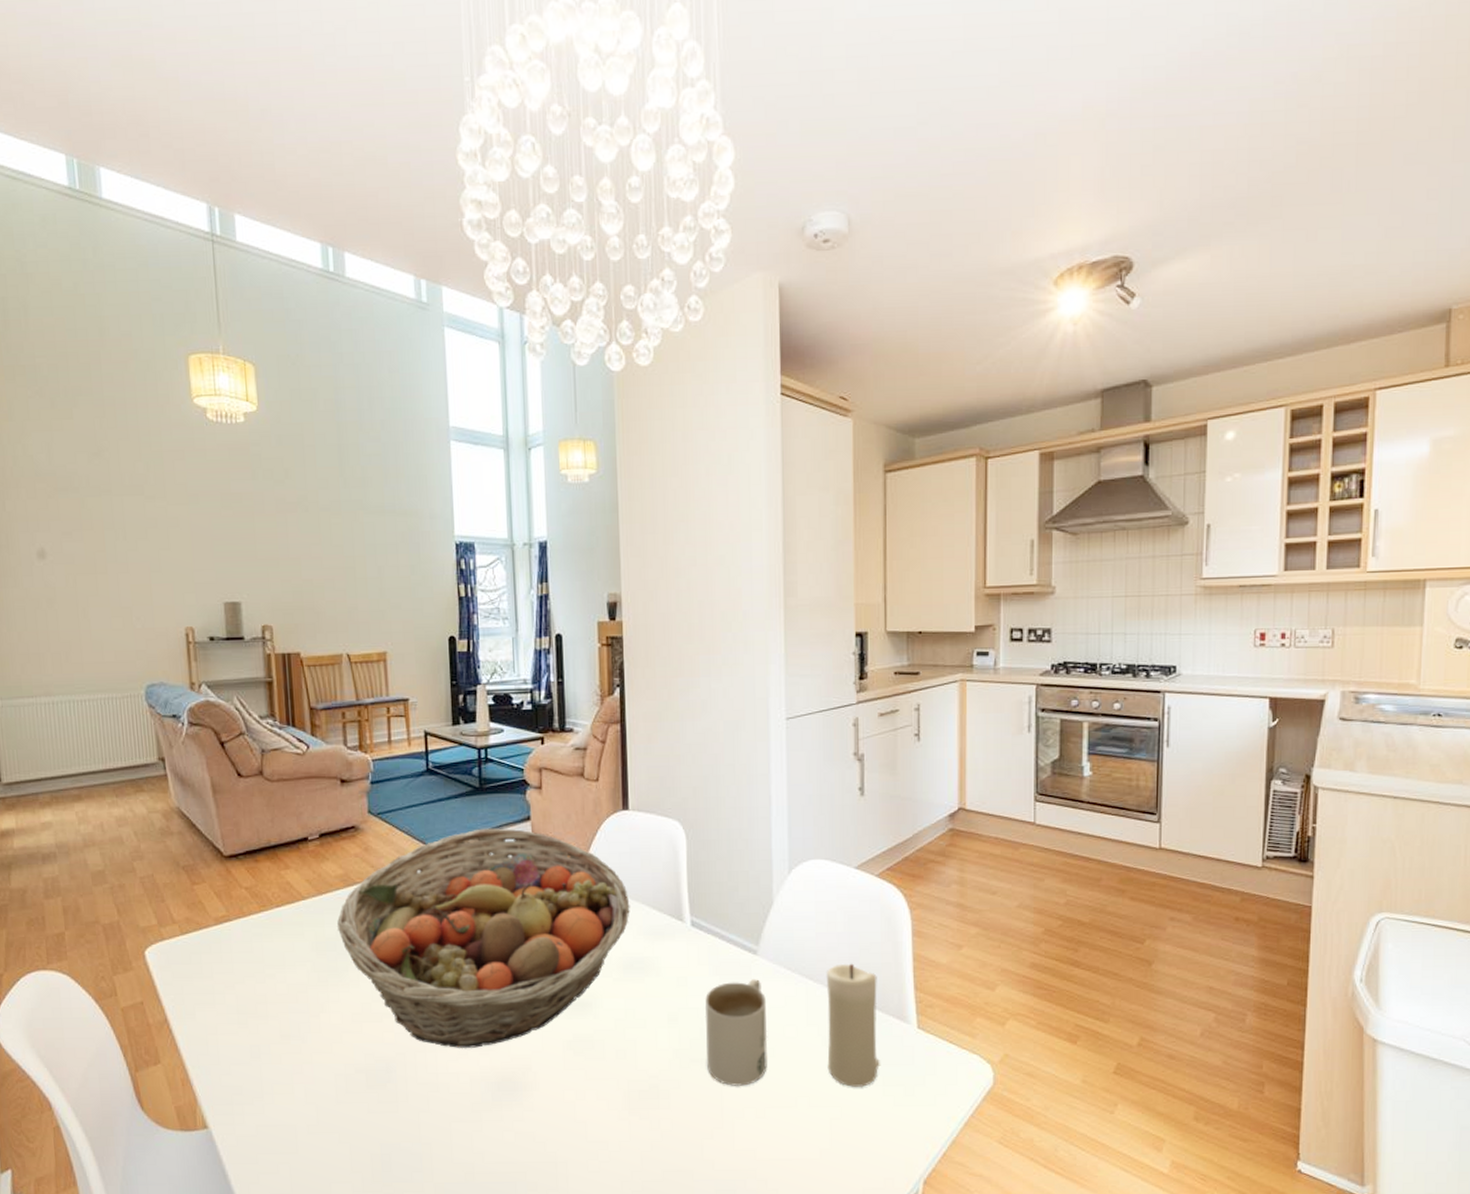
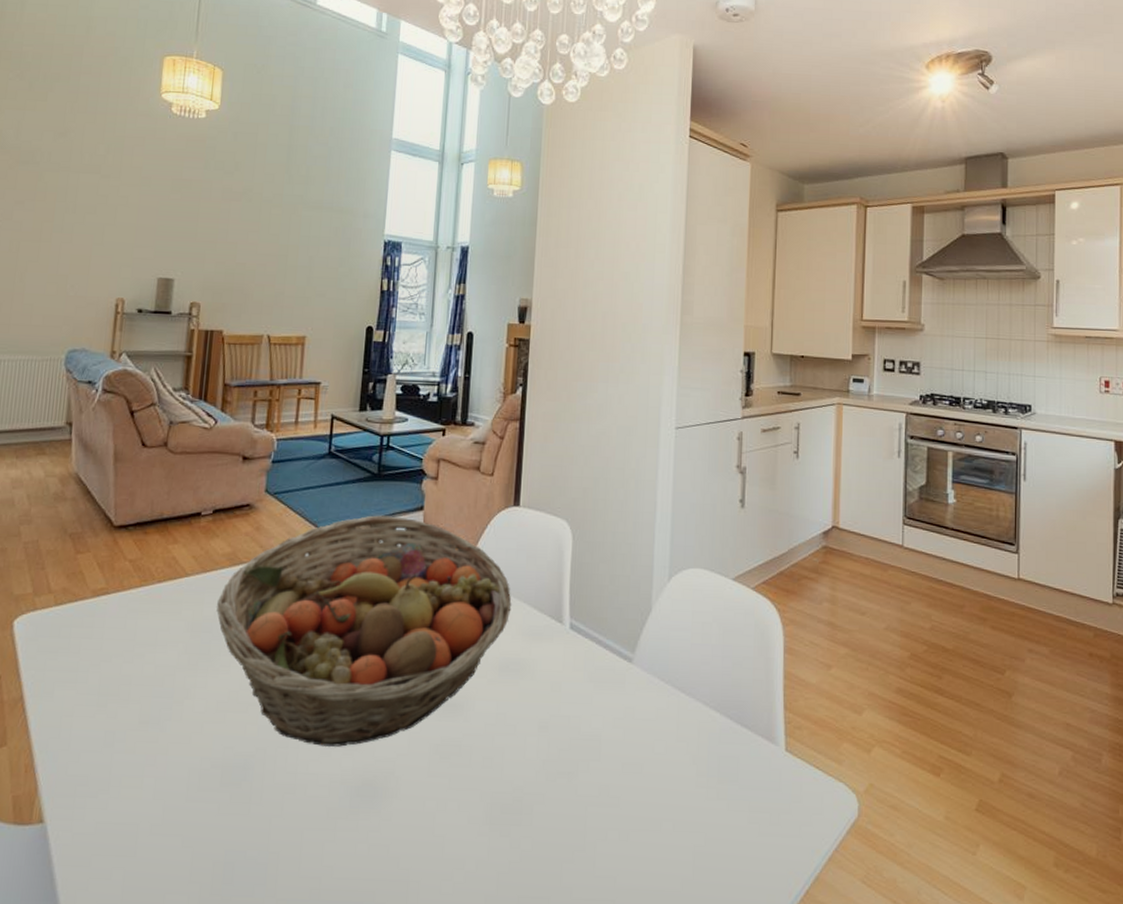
mug: present [705,979,768,1087] -> none [574,688,638,806]
candle: present [826,963,878,1087] -> none [694,677,748,812]

